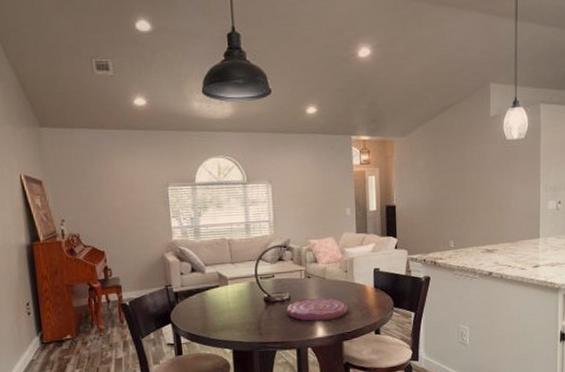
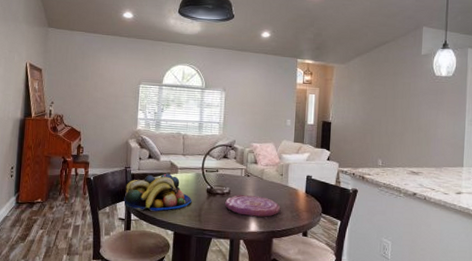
fruit bowl: none [169,286,249,332] -> present [124,173,192,212]

